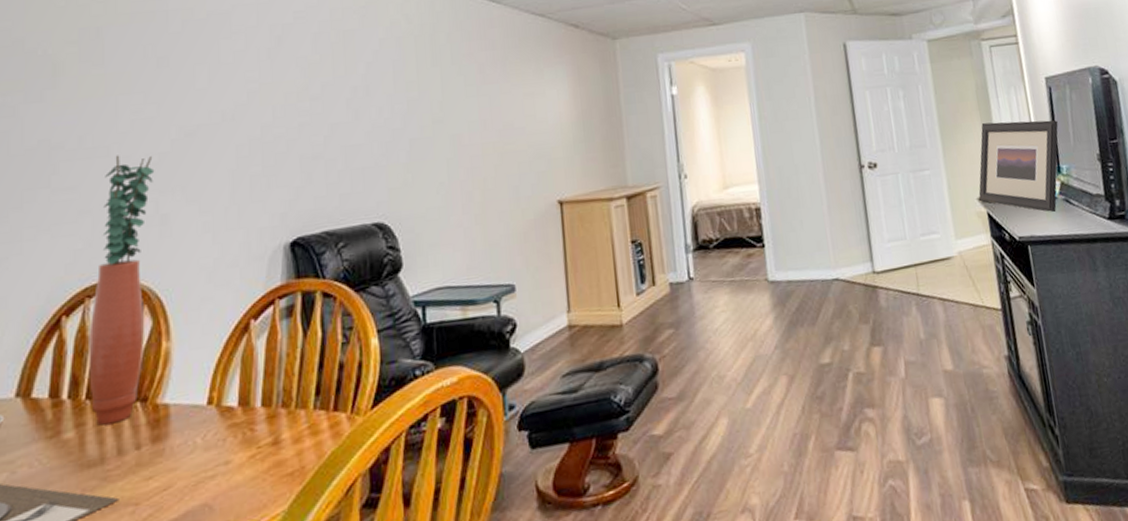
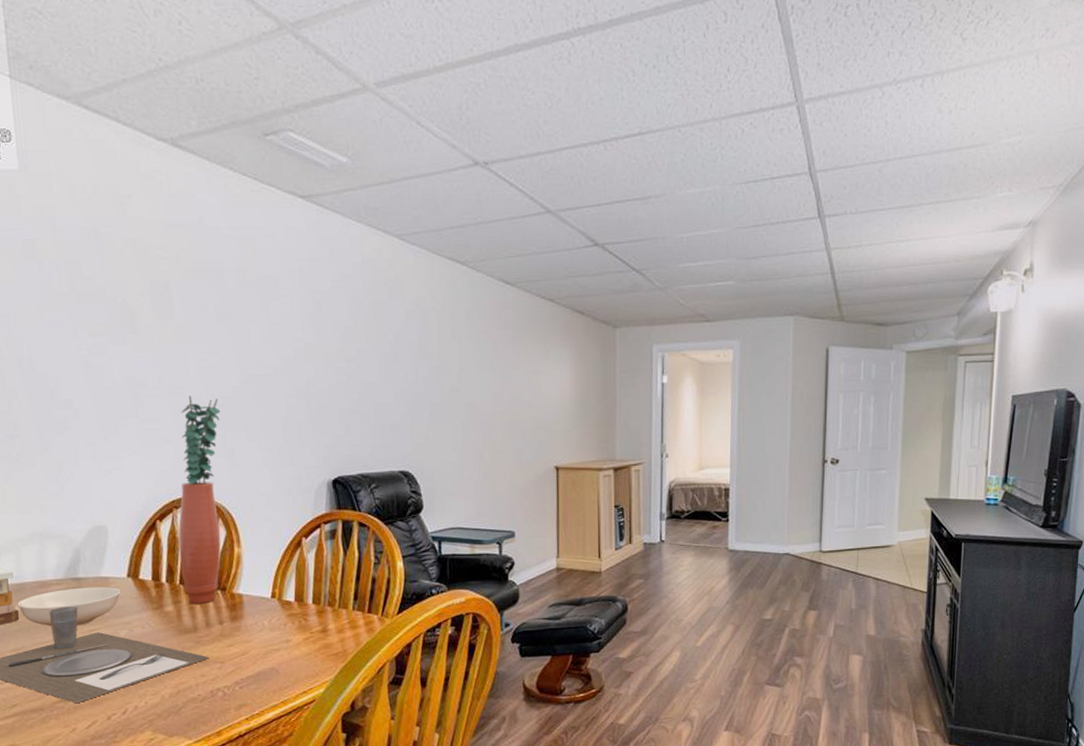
picture frame: present [978,120,1058,212] -> none [925,433,1015,516]

